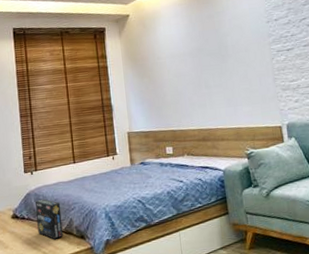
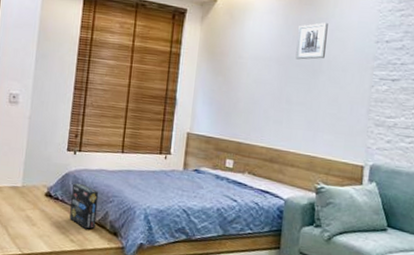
wall art: none [202,15,229,50] -> present [295,23,328,60]

